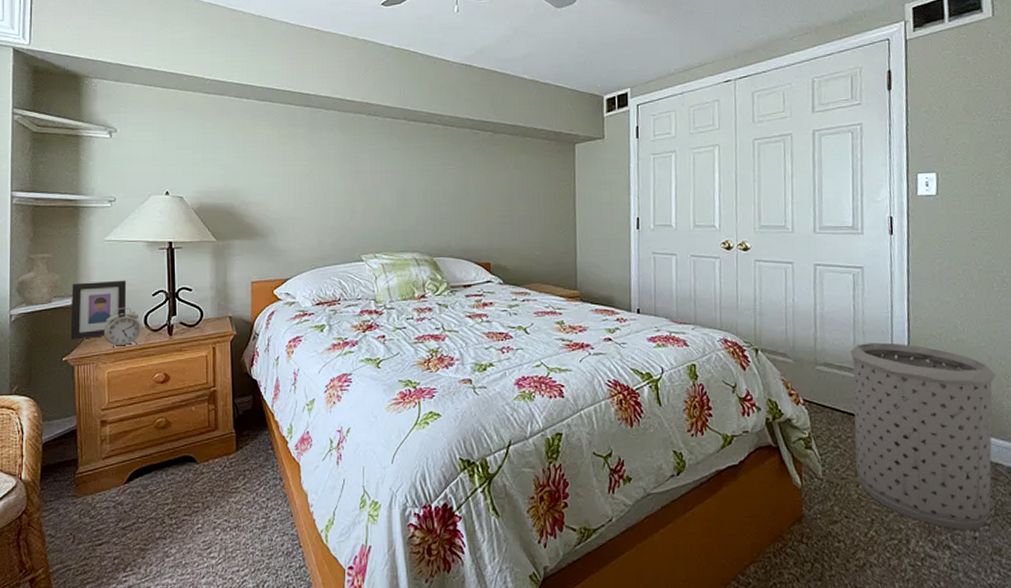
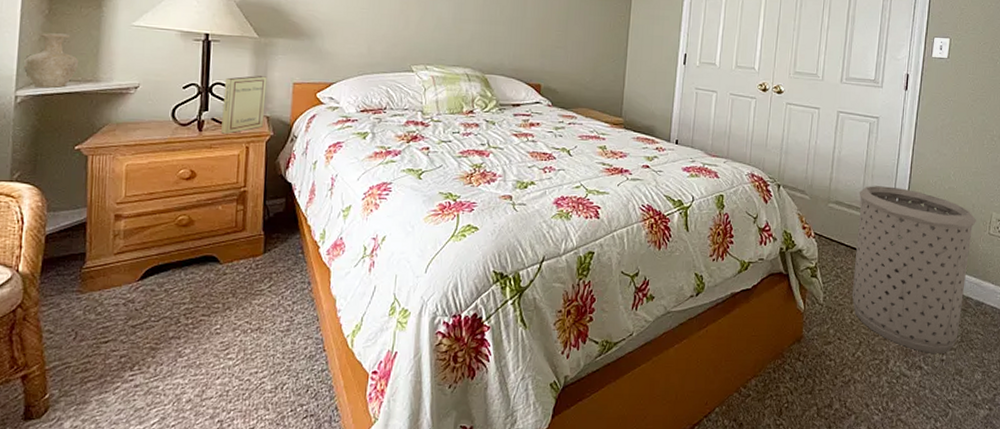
picture frame: present [70,280,126,340] -> none [85,68,154,128]
alarm clock: present [103,307,142,348] -> none [124,97,169,140]
book: none [189,278,227,336] -> present [221,75,267,134]

